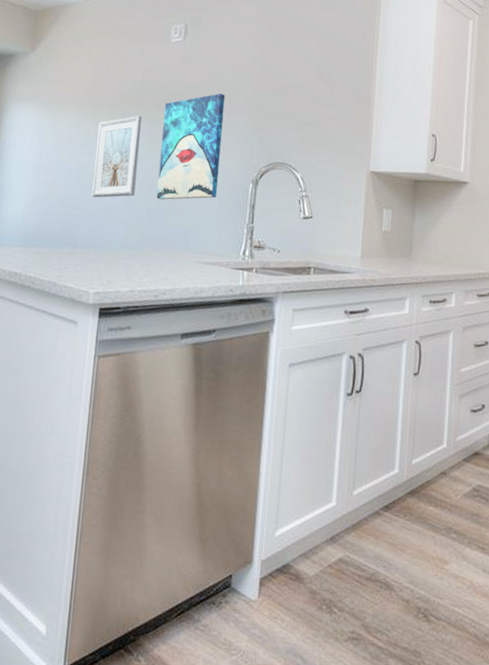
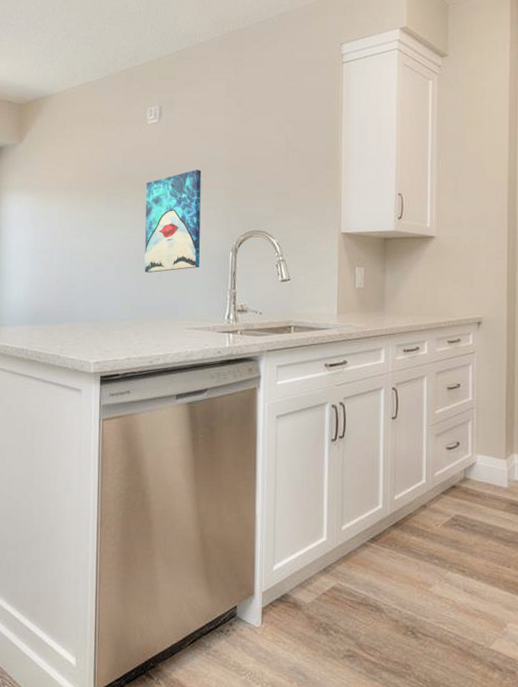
picture frame: present [92,115,142,198] -> none [85,195,126,276]

